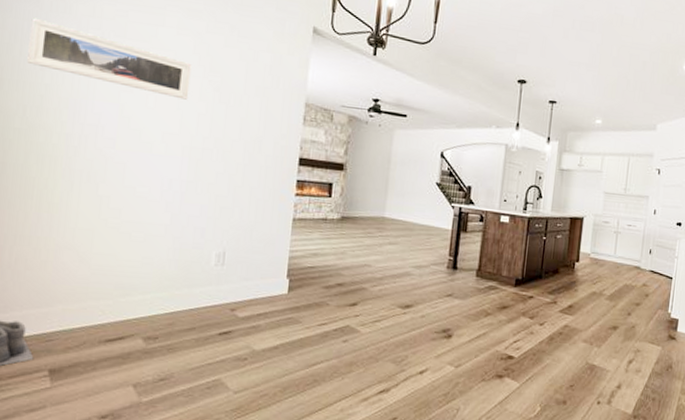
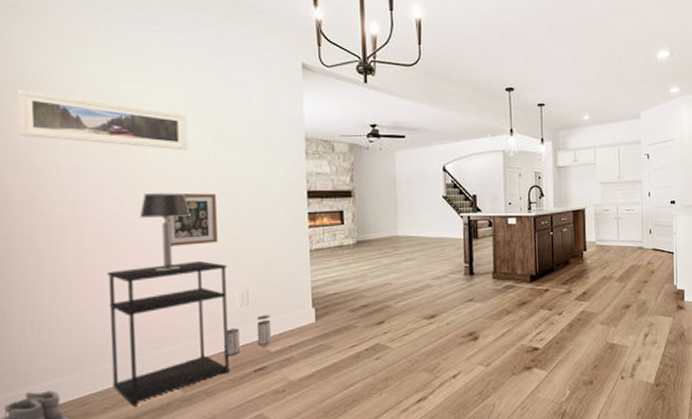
shelving unit: none [77,210,208,351] -> present [107,260,229,407]
table lamp: none [130,138,181,219] -> present [139,193,191,271]
picture frame: none [155,143,209,197] -> present [166,193,218,246]
trash can: none [194,278,244,315] -> present [227,315,272,356]

